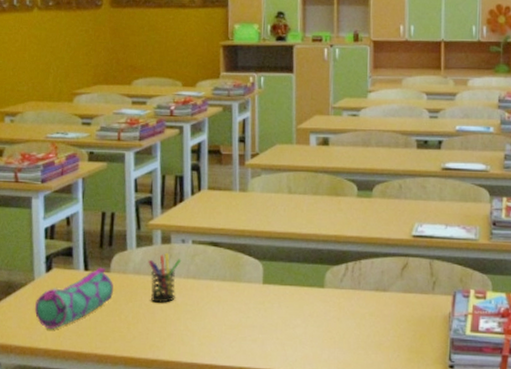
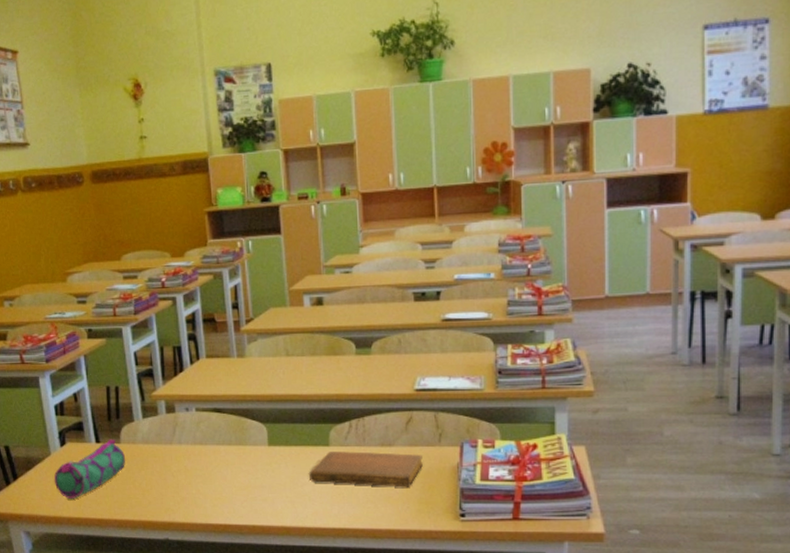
pen holder: present [148,253,182,303] -> none [155,422,187,469]
notebook: none [302,294,416,335] -> present [309,451,423,487]

